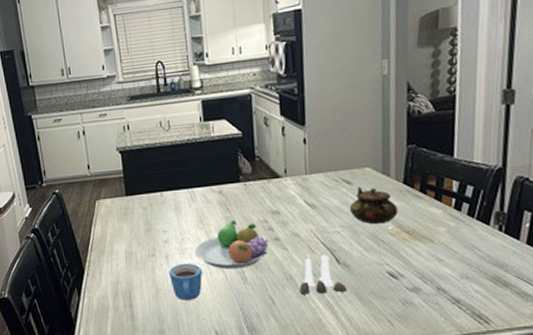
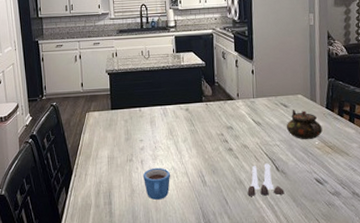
fruit bowl: present [194,221,269,269] -> none [164,133,224,174]

